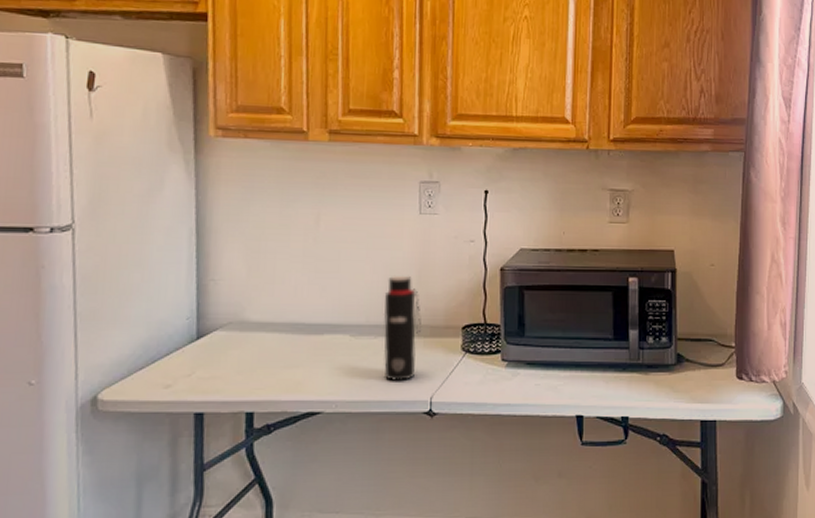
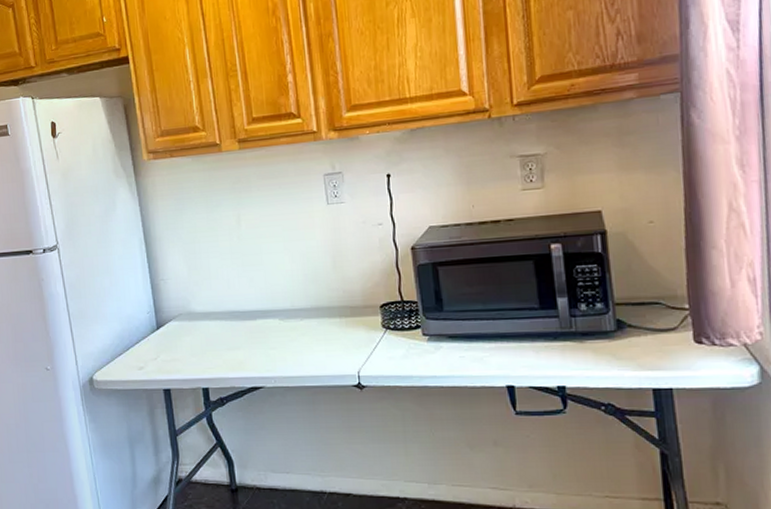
water bottle: present [383,275,421,381] -> none [304,261,342,358]

